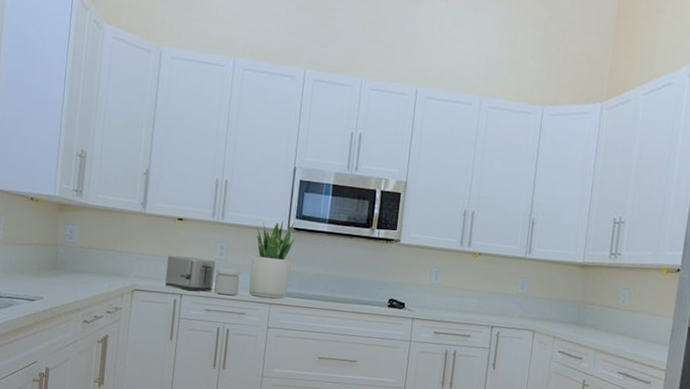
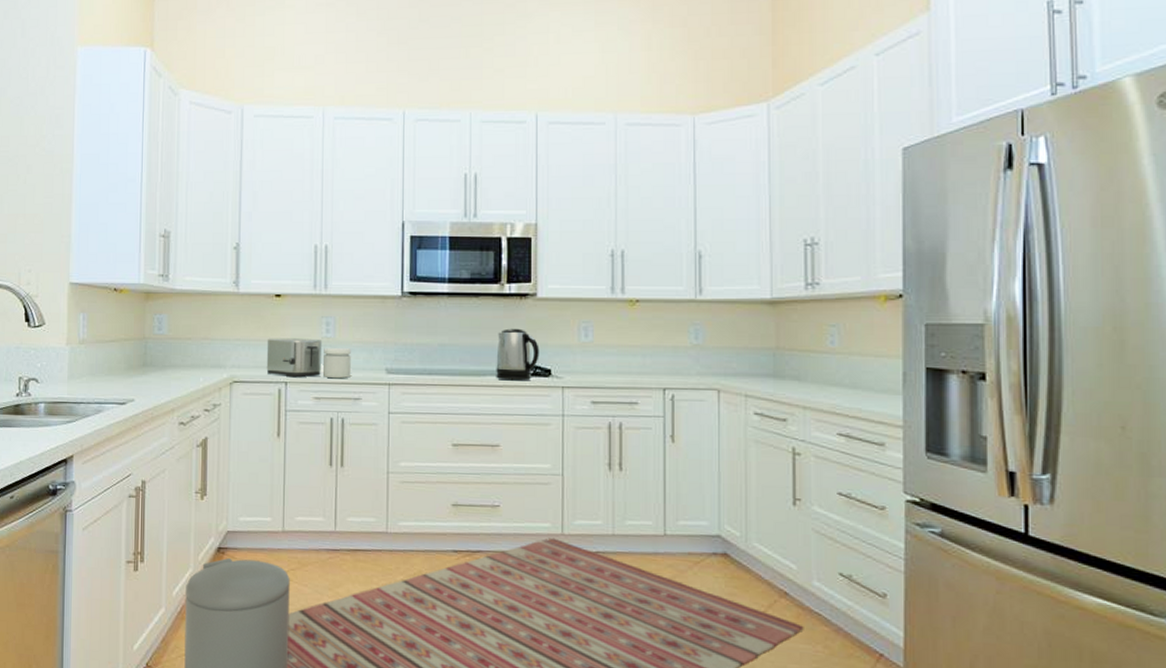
planter: present [249,220,296,299] -> none [363,285,412,378]
kettle: none [359,266,398,311] -> present [496,328,539,381]

